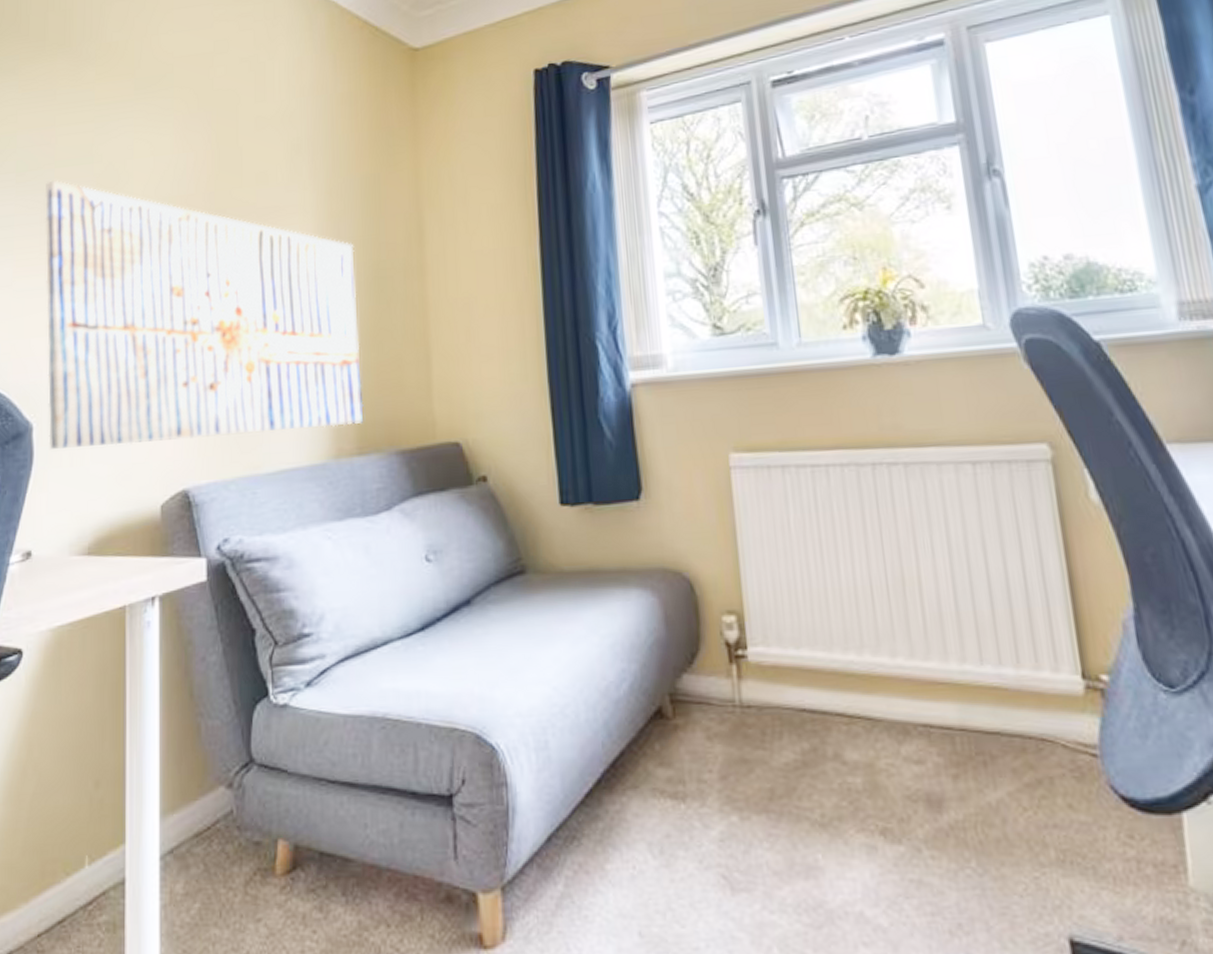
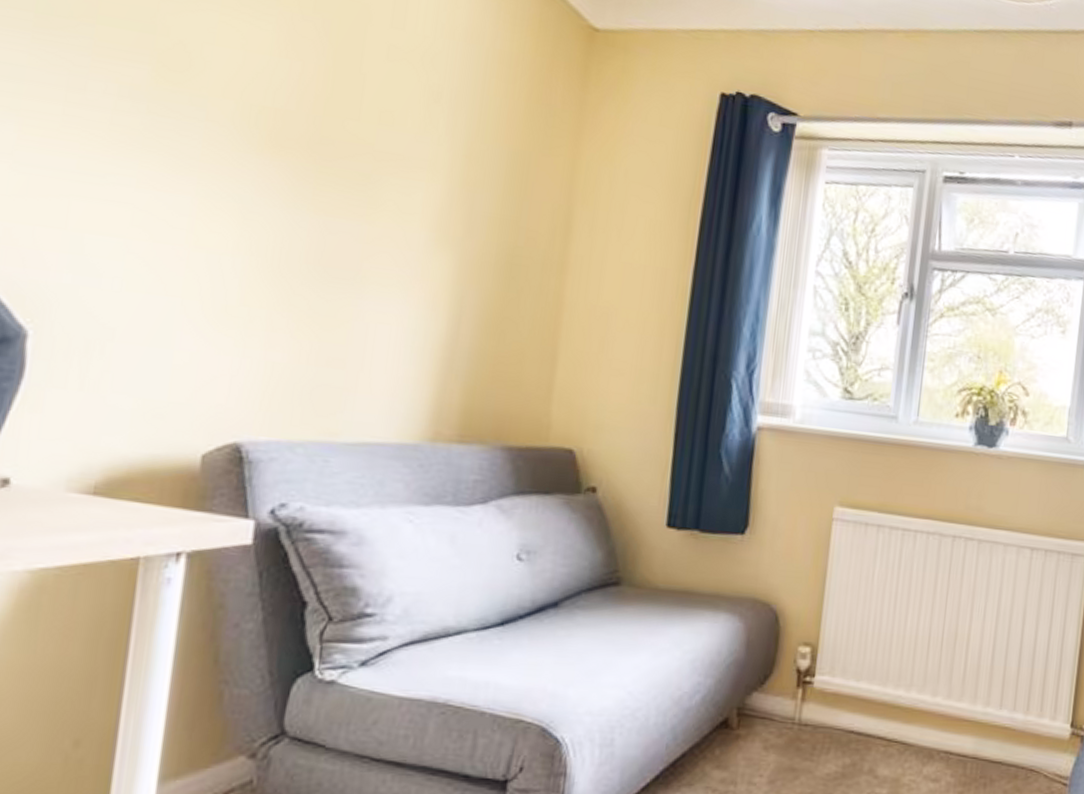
wall art: present [44,179,364,449] -> none [50,37,489,411]

